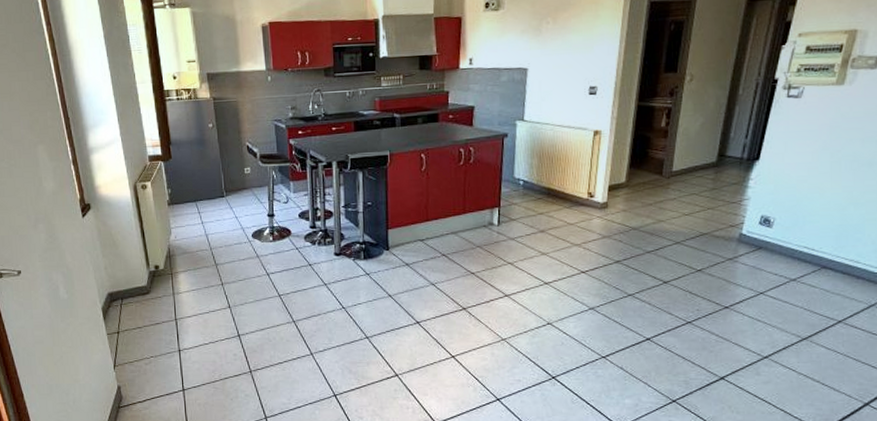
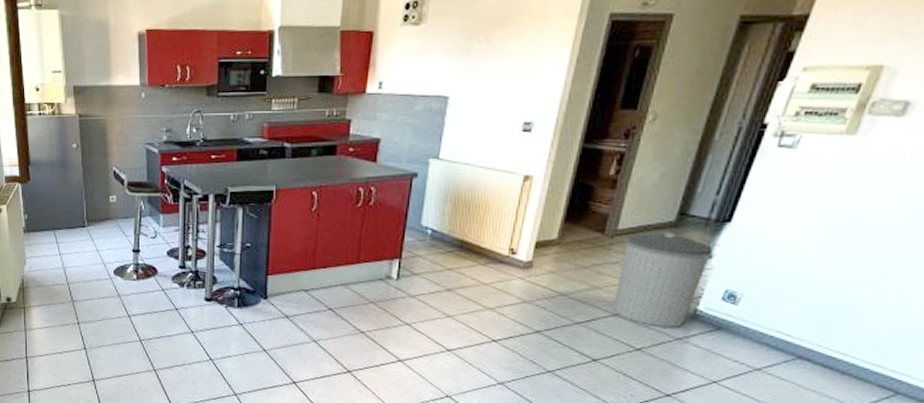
trash can: none [675,171,750,250] -> present [612,232,715,327]

